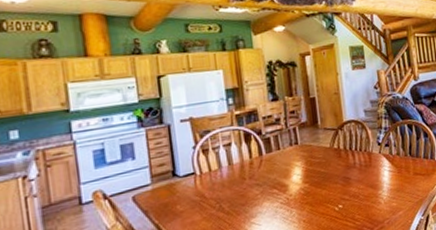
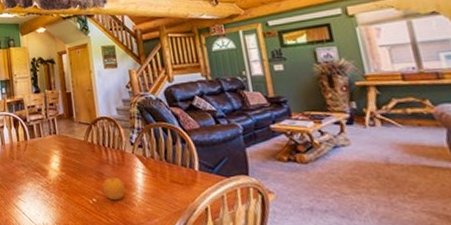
fruit: none [349,177,372,203] -> present [102,174,126,201]

